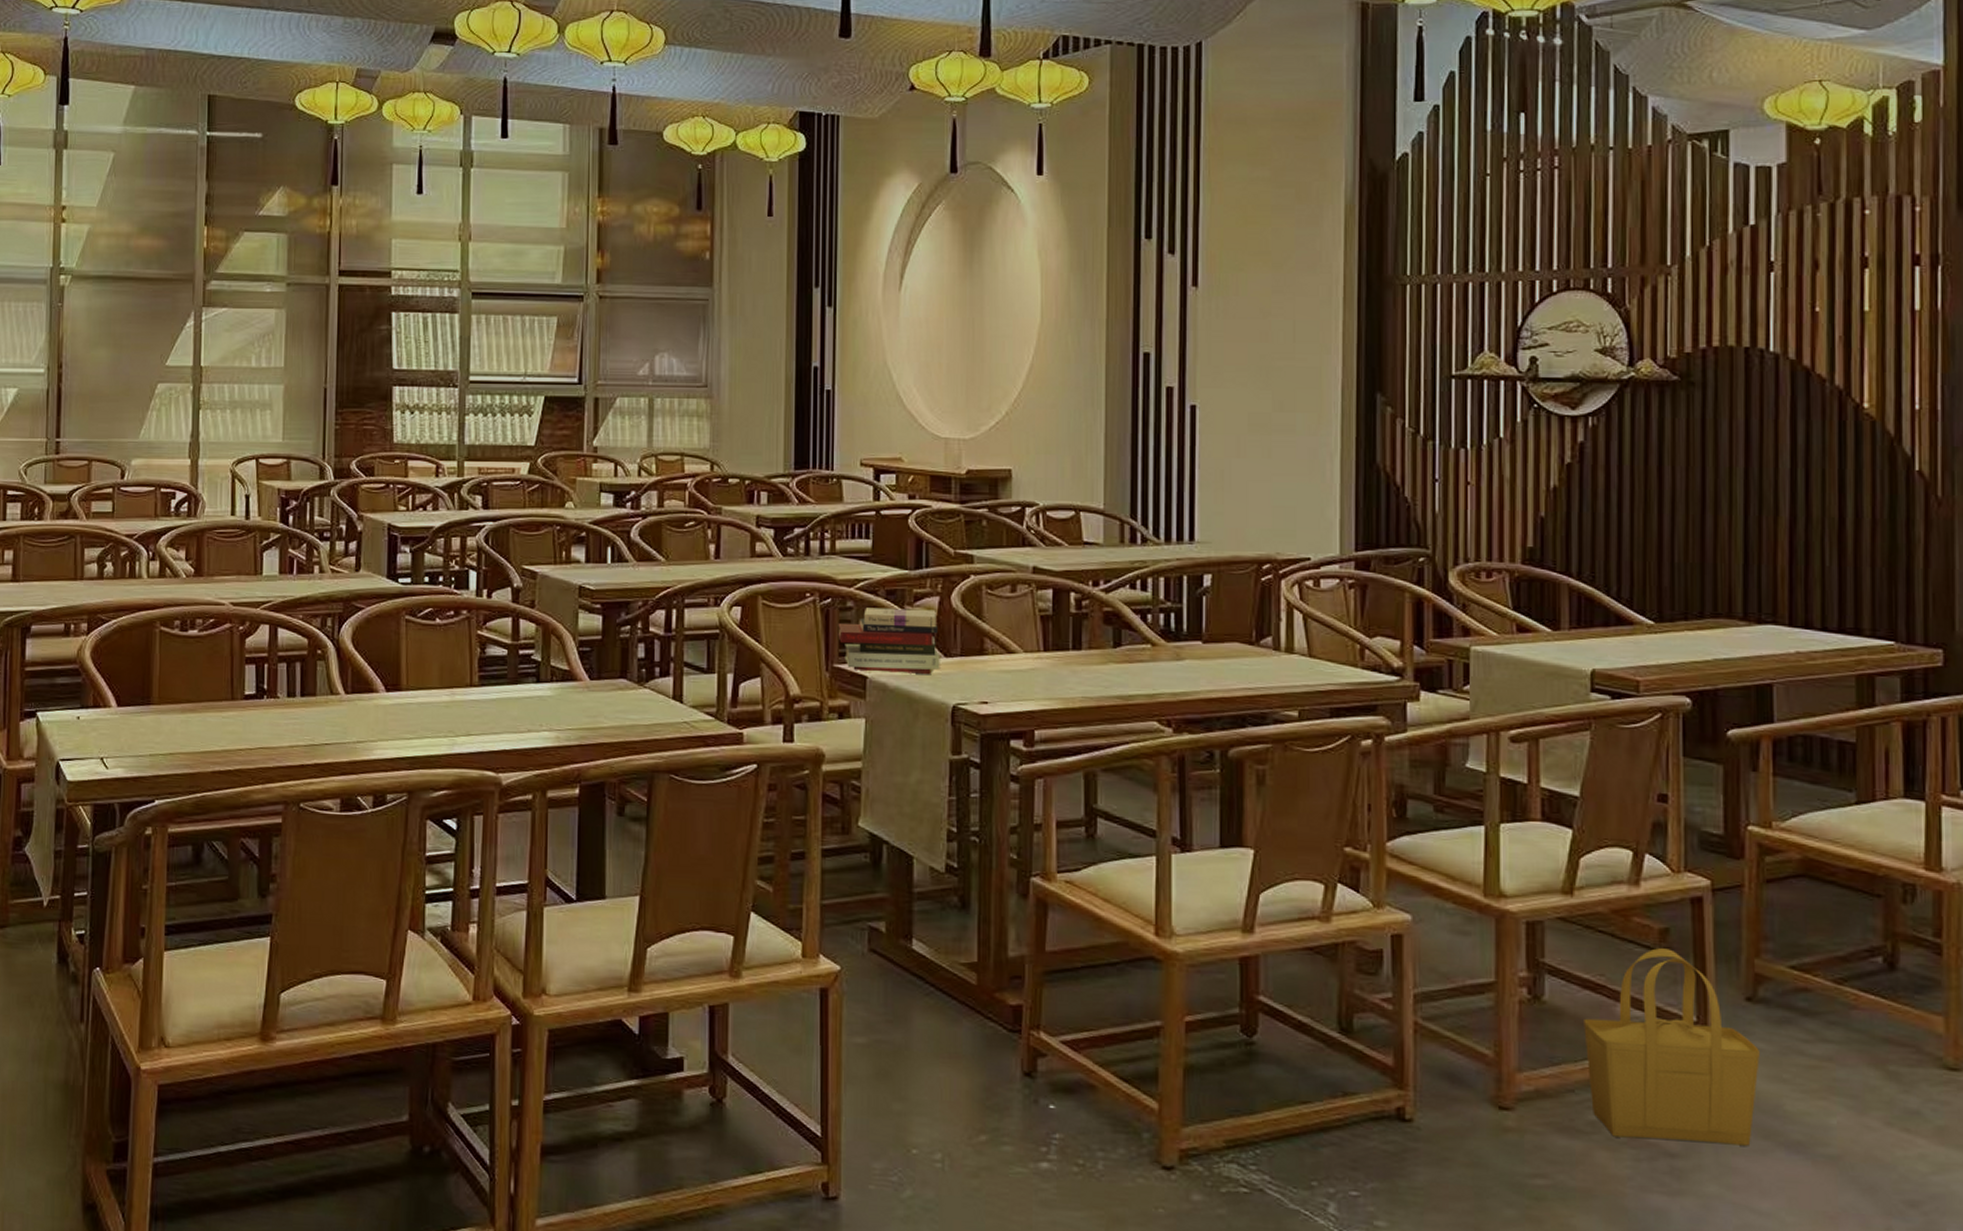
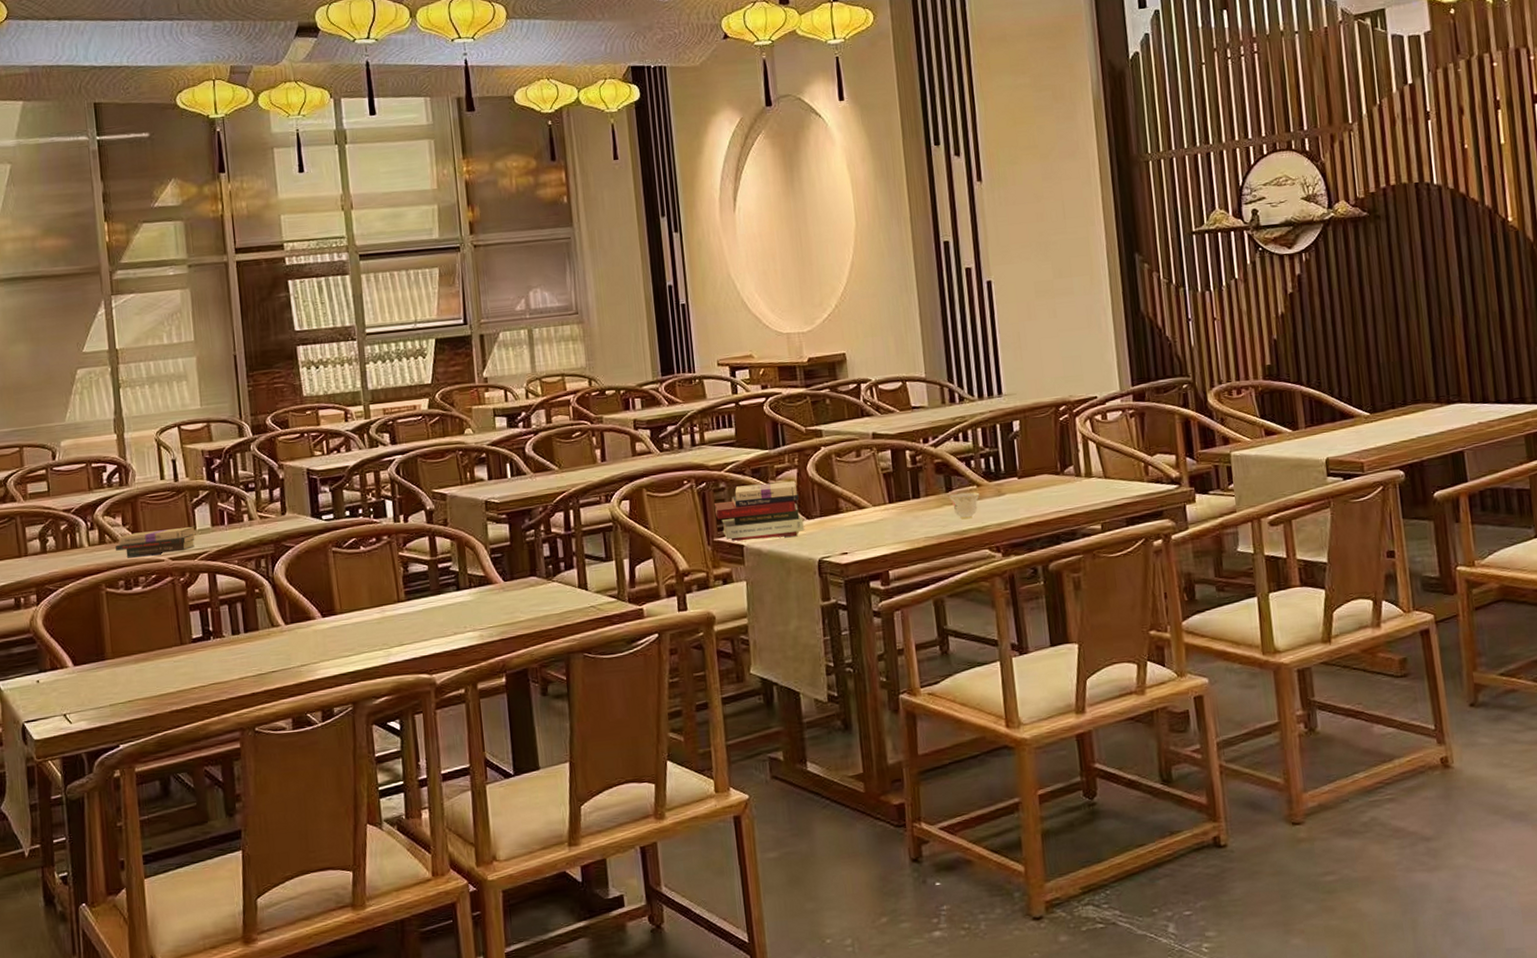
books: none [176,570,262,597] -> present [116,527,195,557]
teacup: none [1115,650,1154,683] -> present [948,492,980,519]
shopping bag: present [1584,948,1760,1146] -> none [1349,674,1485,832]

